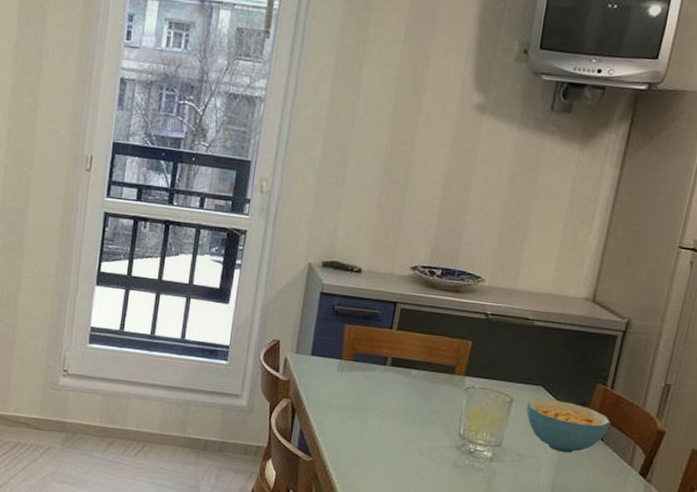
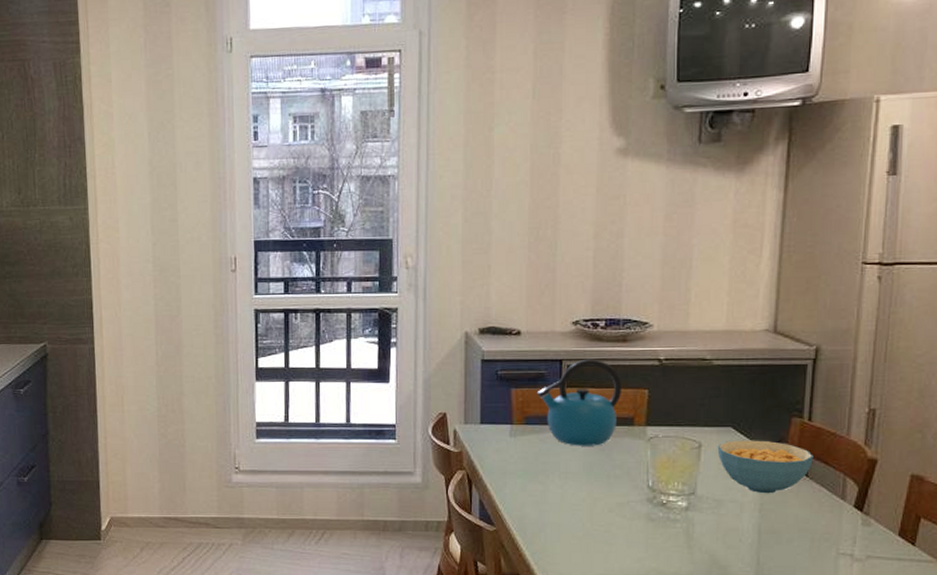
kettle: none [368,304,449,390] -> present [536,359,623,446]

